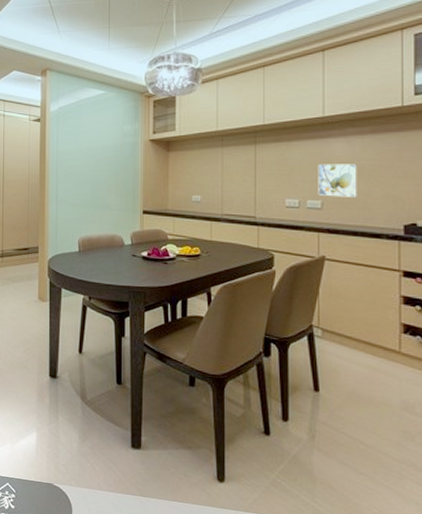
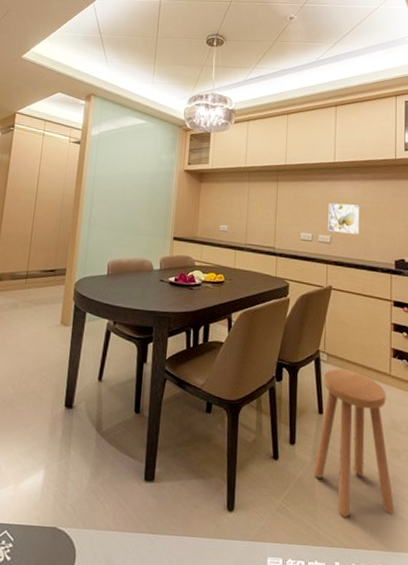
stool: none [311,345,409,498] -> present [314,369,395,518]

